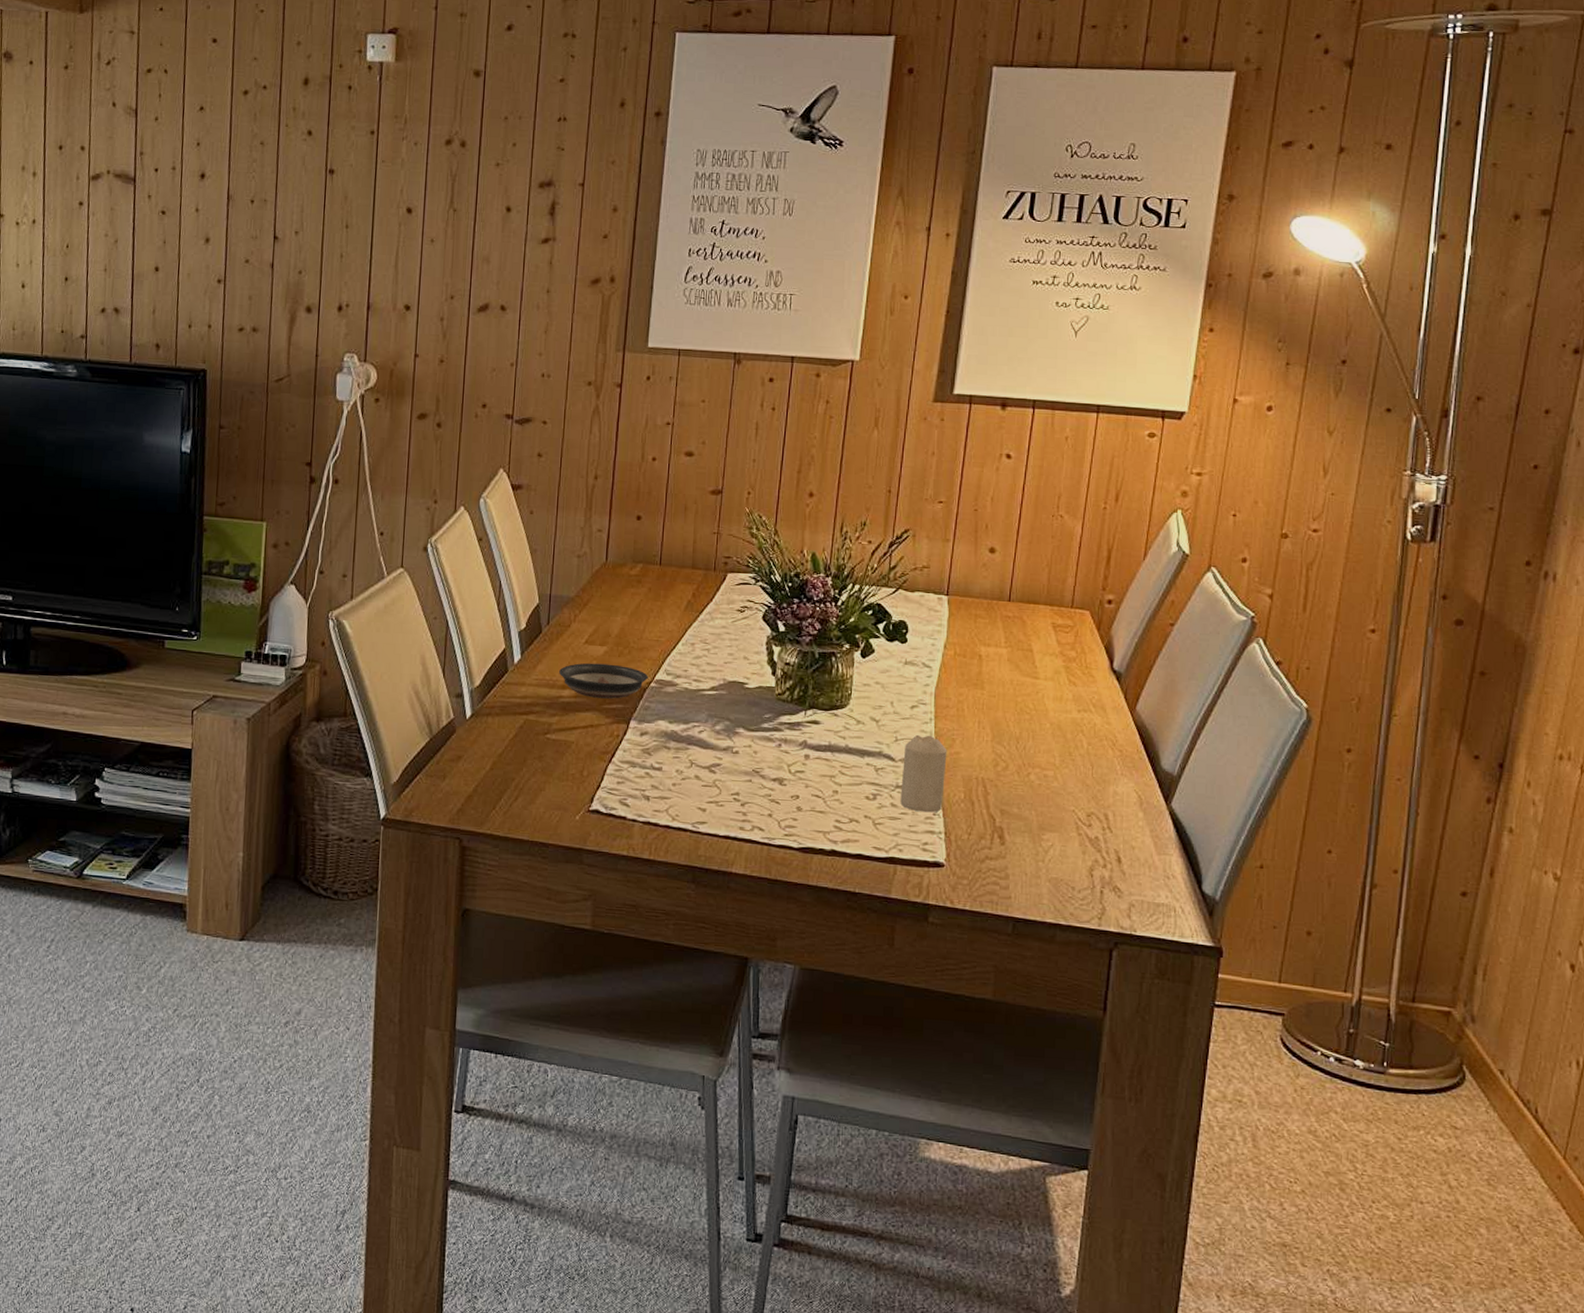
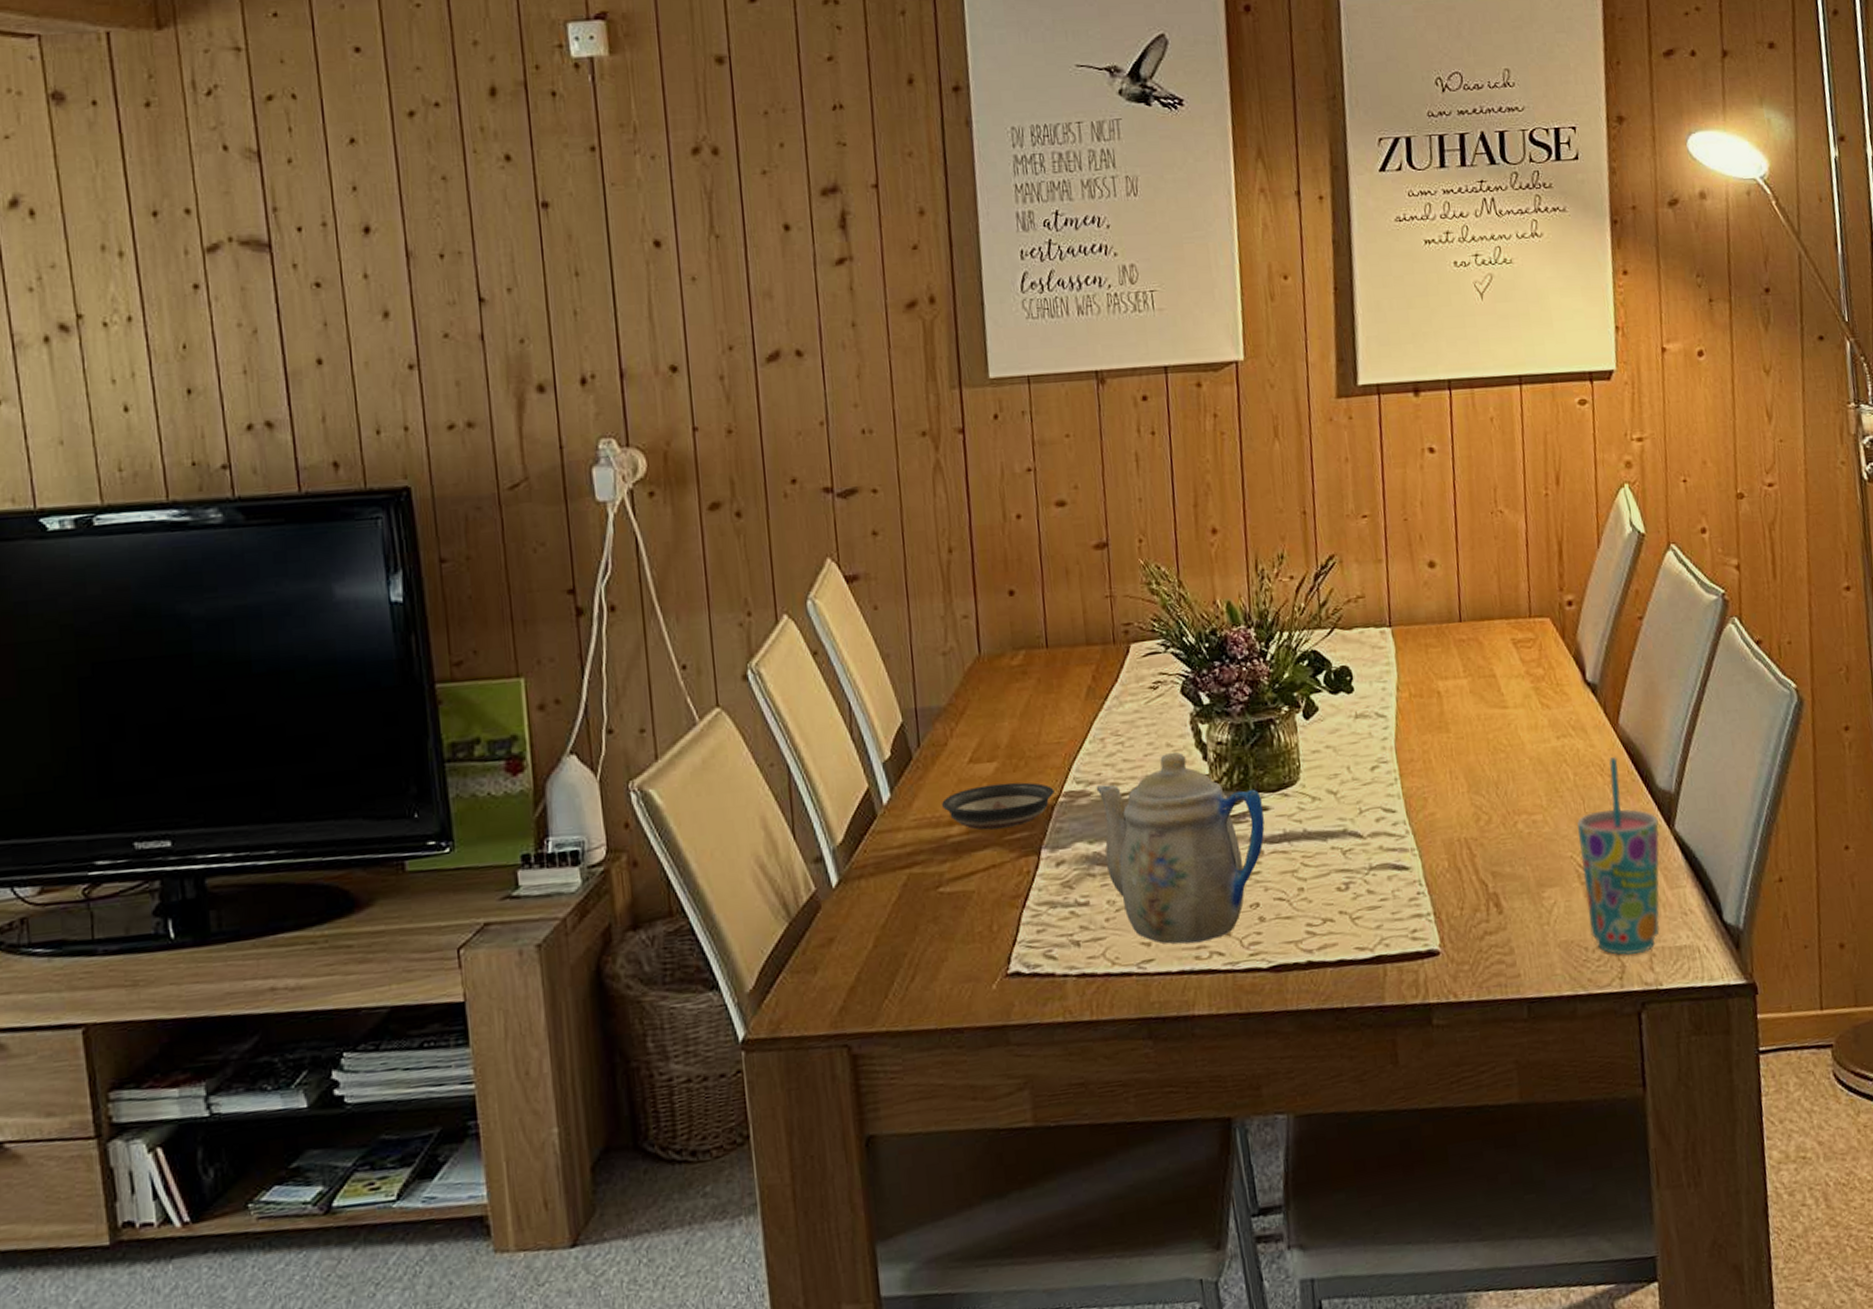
teapot: none [680,664,815,817] -> present [1096,752,1265,944]
candle: present [900,735,947,813] -> none [1371,798,1426,894]
cup: none [1080,736,1157,902] -> present [1576,757,1660,956]

